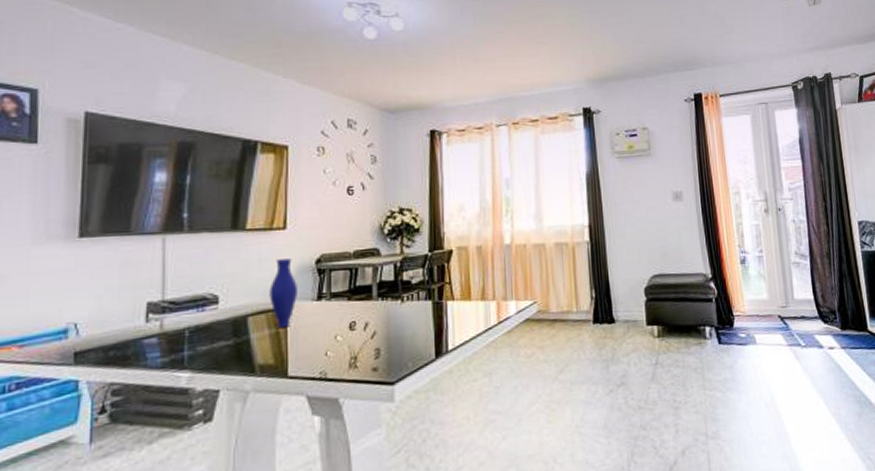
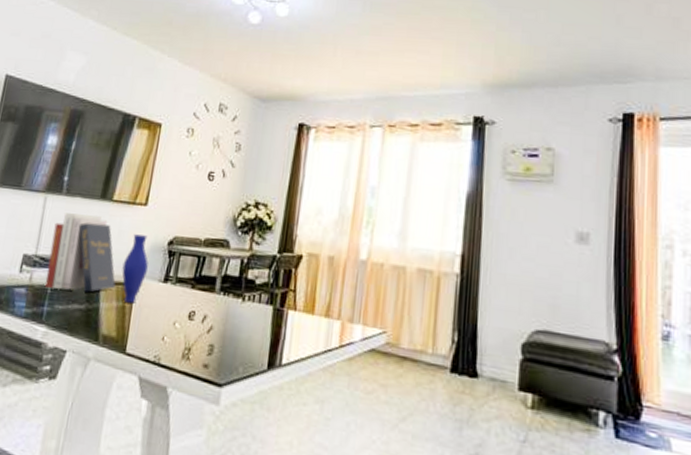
books: none [180,248,264,331] -> present [44,213,116,293]

